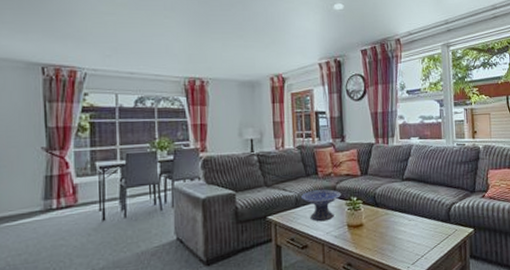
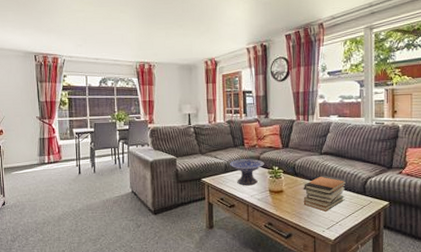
book stack: none [385,203,431,245] -> present [303,175,347,212]

